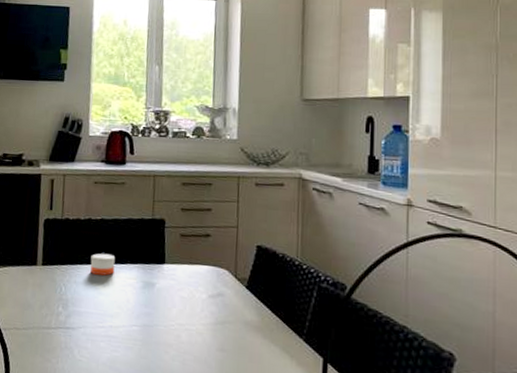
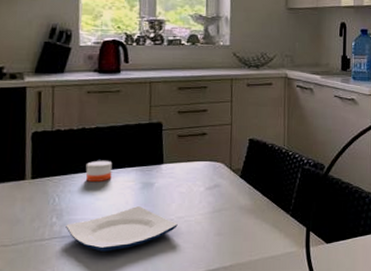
plate: none [70,306,178,351] -> present [66,206,178,252]

